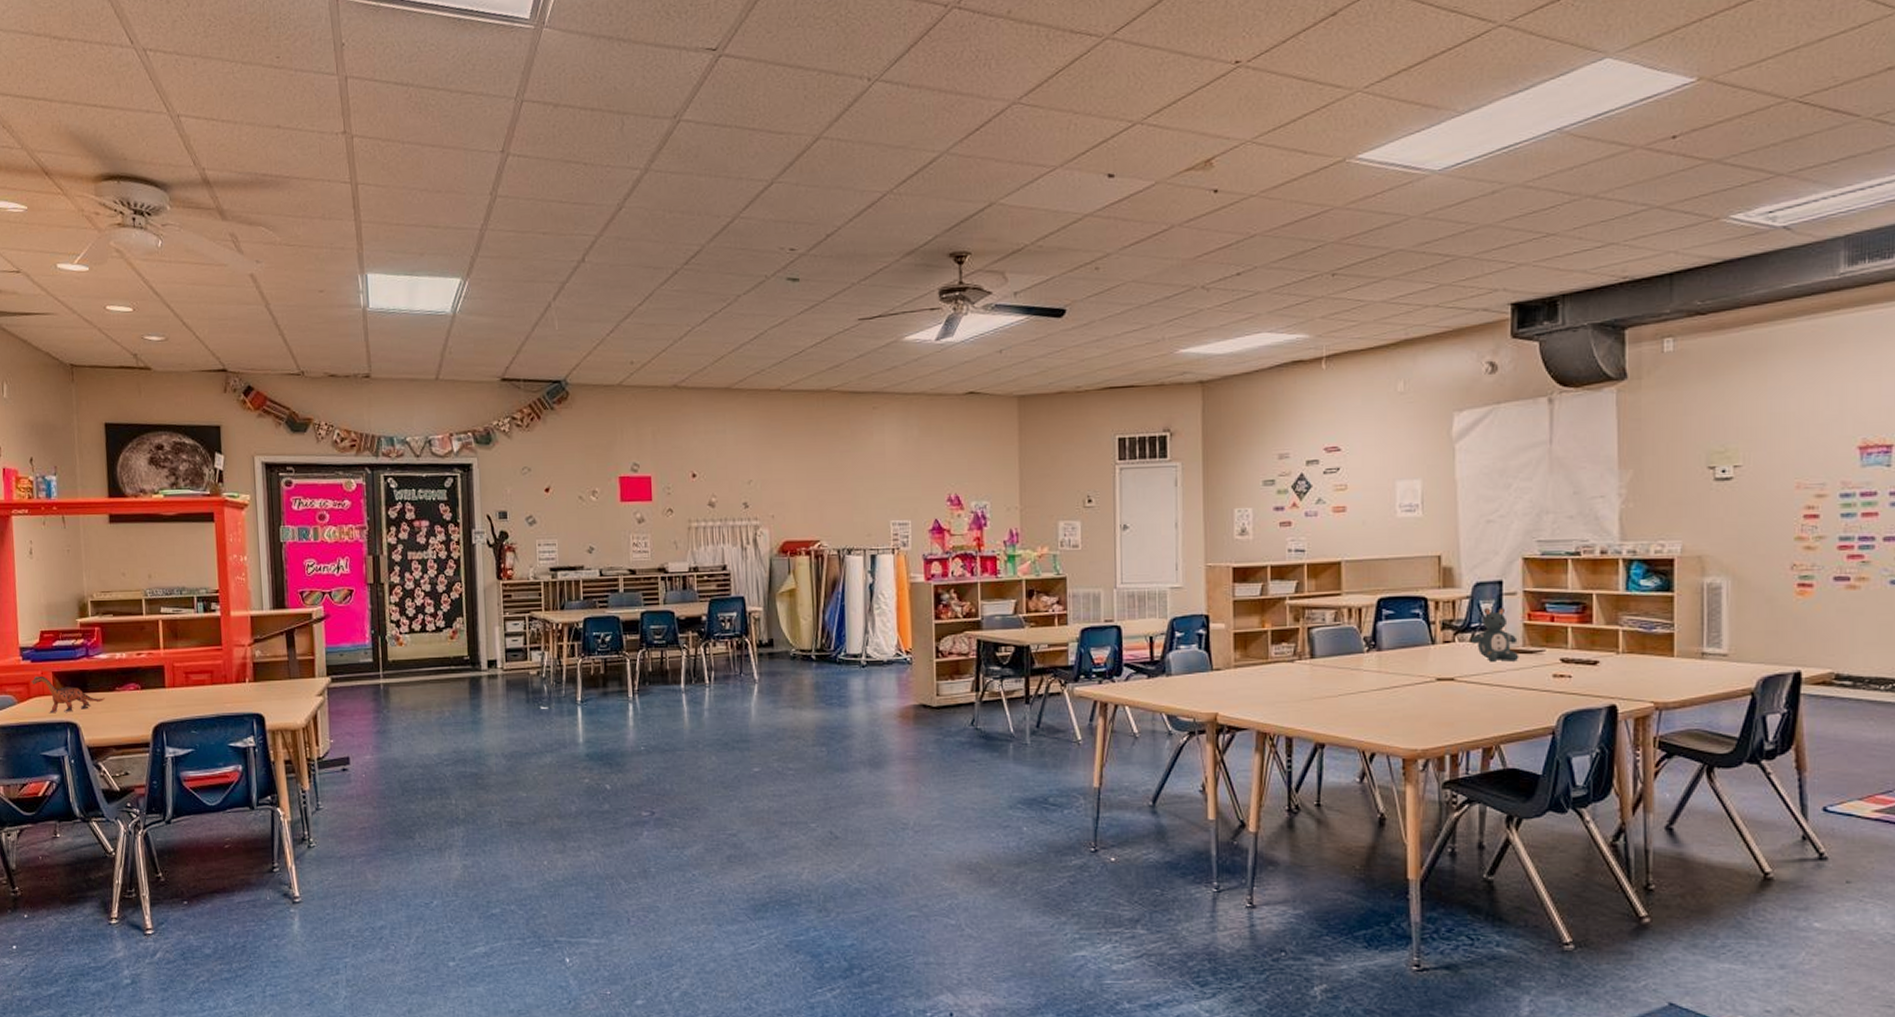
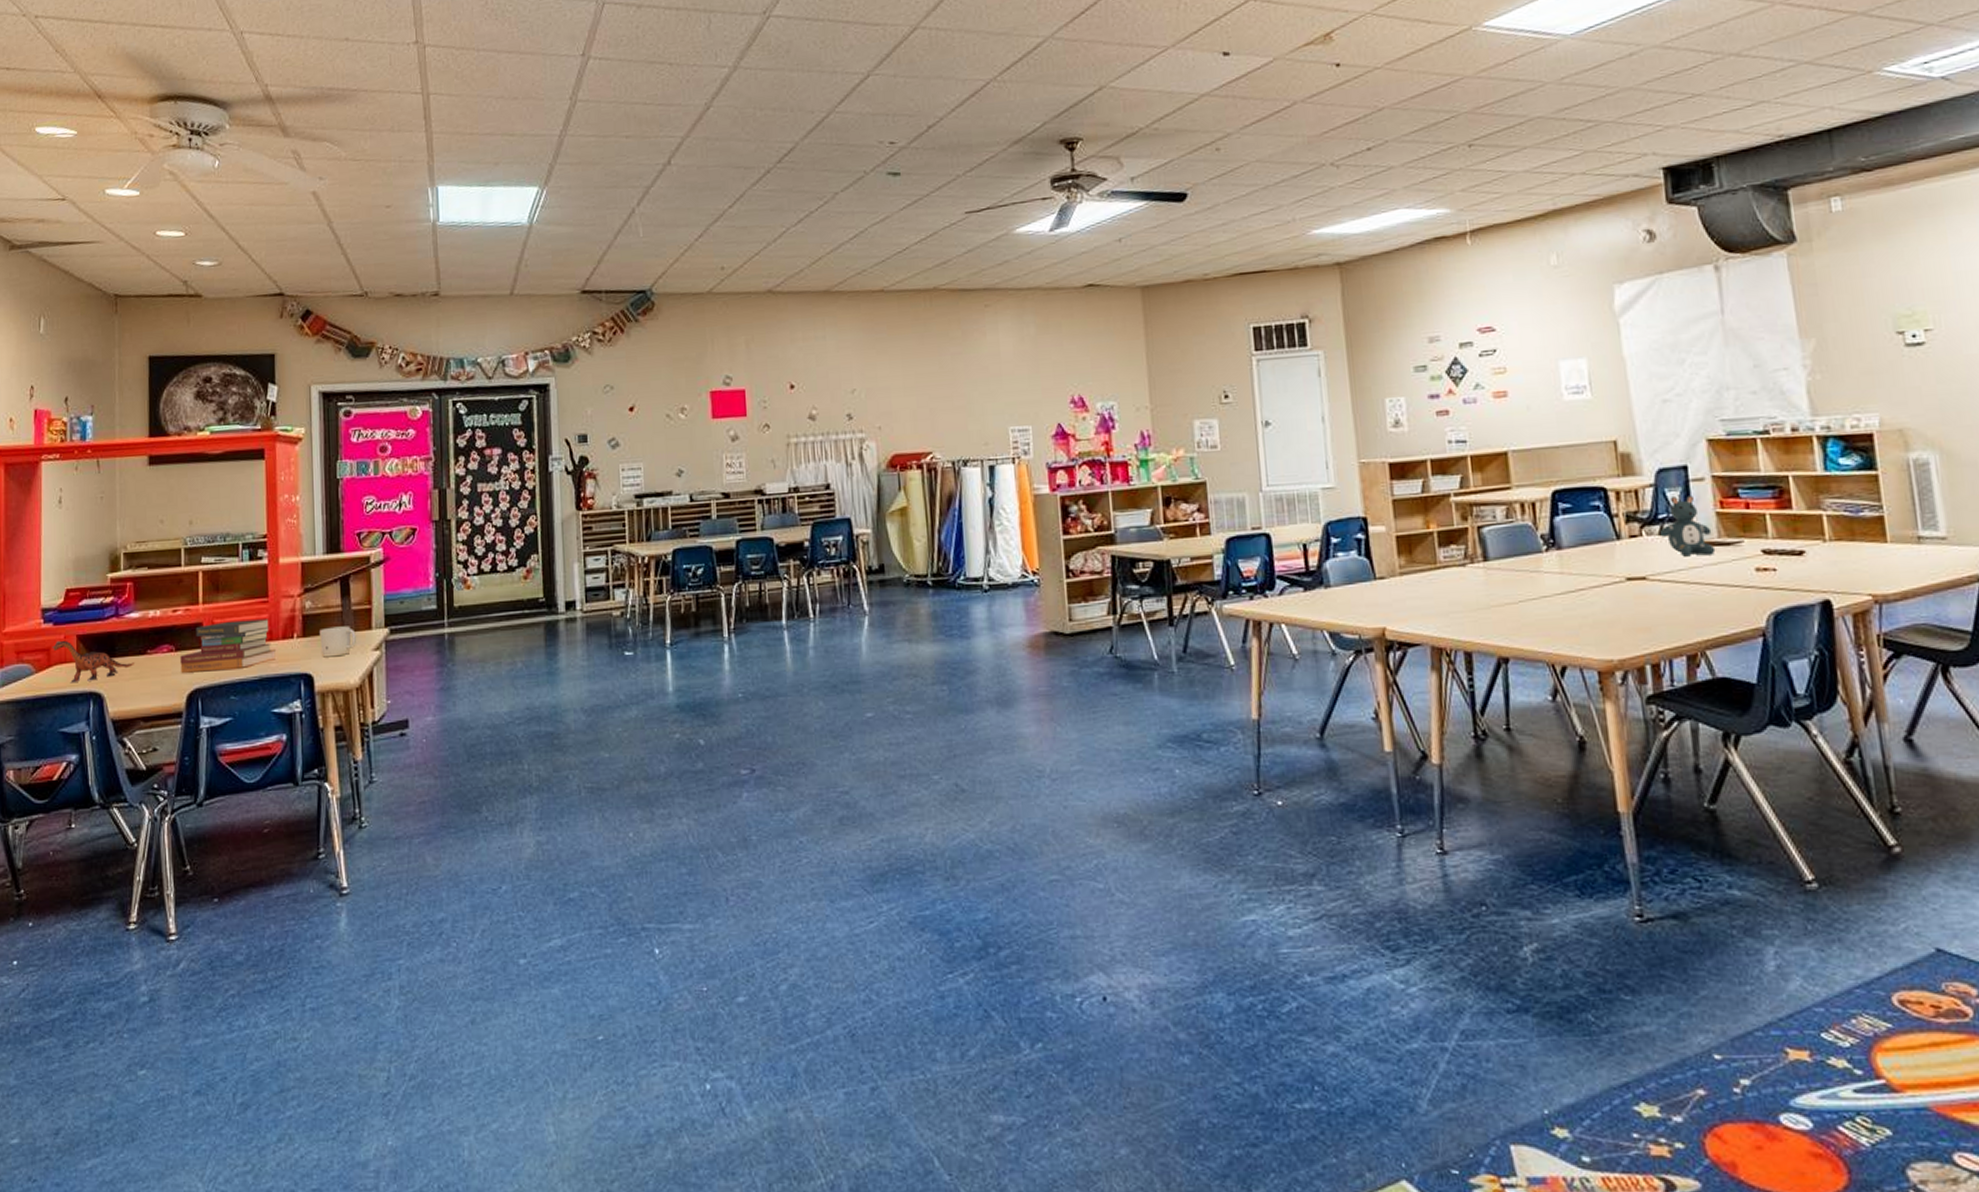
books: none [145,664,230,709] -> present [180,619,276,673]
mug: none [269,674,302,700] -> present [320,626,356,658]

